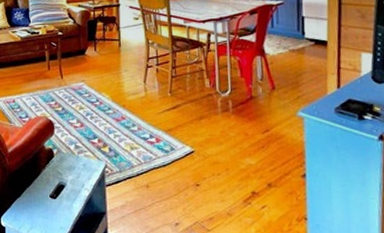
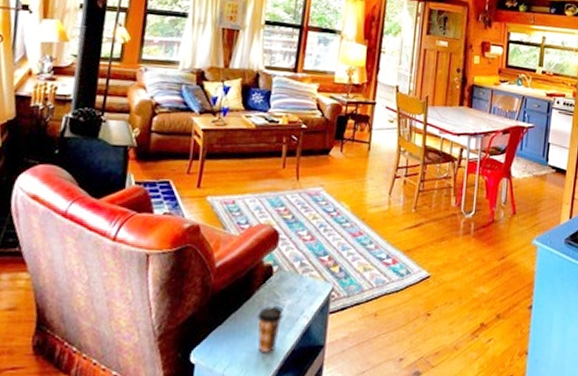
coffee cup: none [46,182,68,218] -> present [257,307,283,352]

